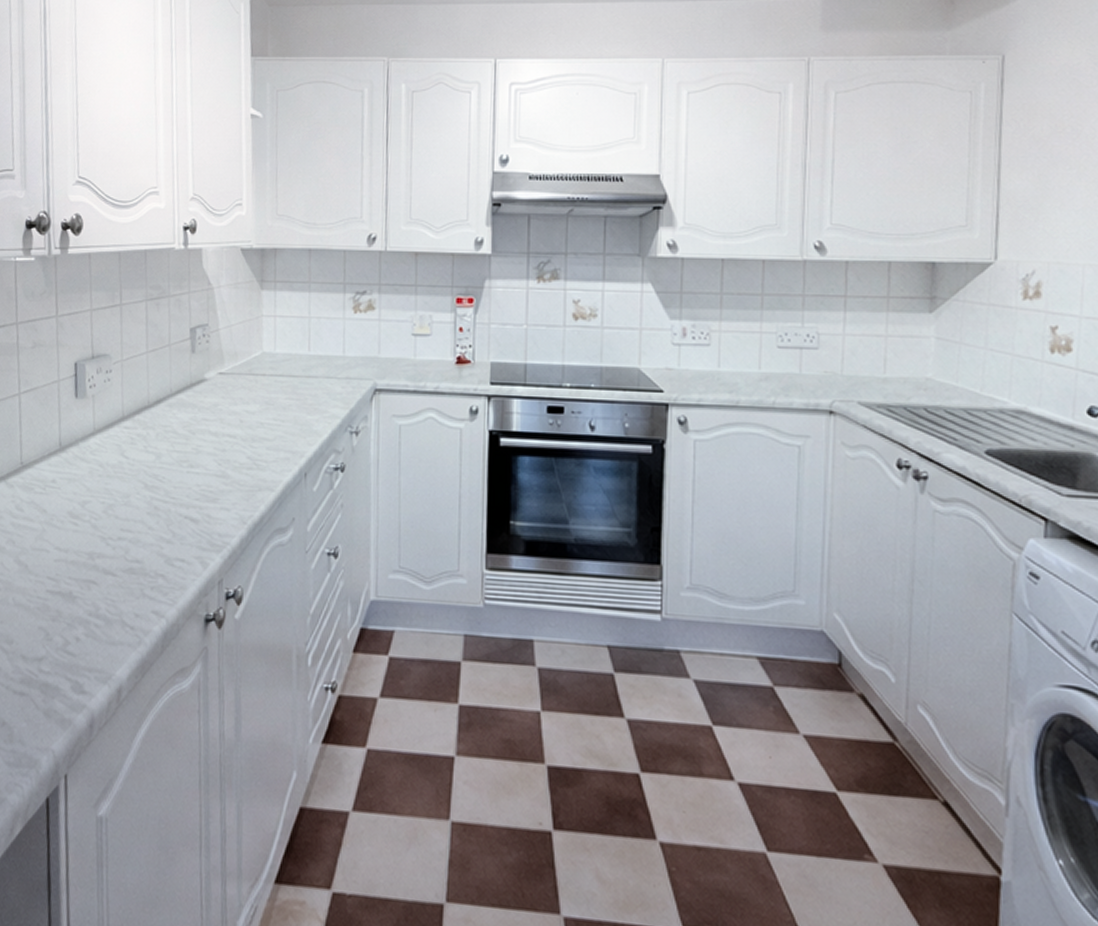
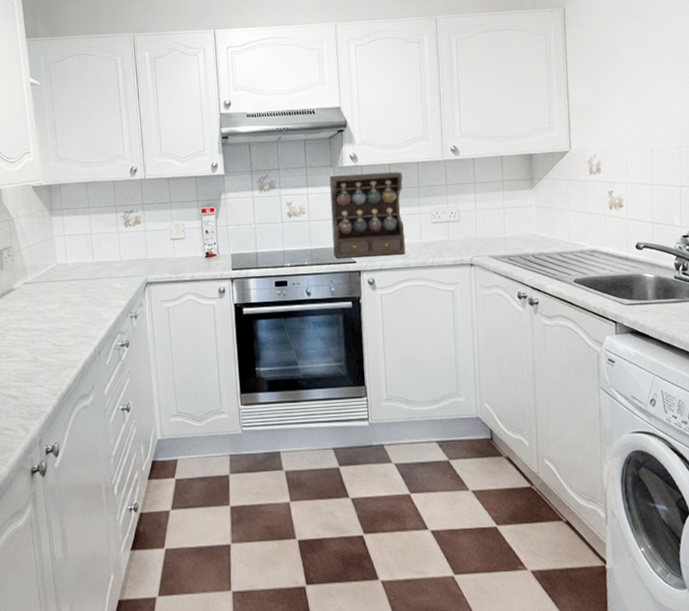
spice rack: none [633,268,740,387] -> present [329,171,406,258]

